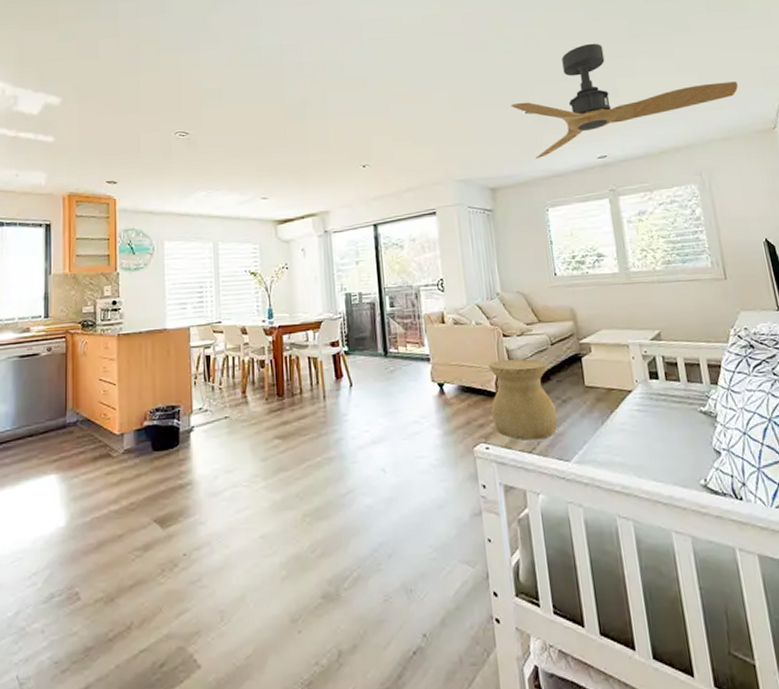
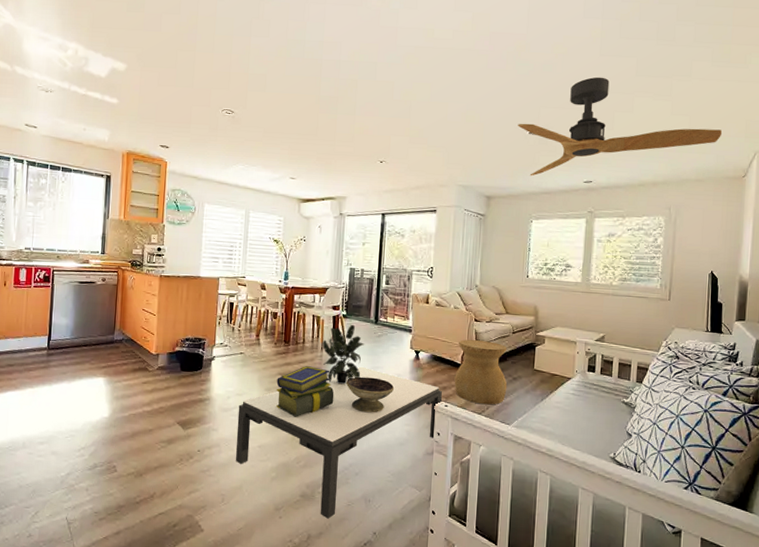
coffee table: none [229,412,480,624] -> present [236,366,442,519]
stack of books: none [273,421,348,491] -> present [276,366,334,417]
potted plant: none [324,361,377,440] -> present [322,324,364,385]
decorative bowl: none [359,424,421,472] -> present [345,376,395,413]

